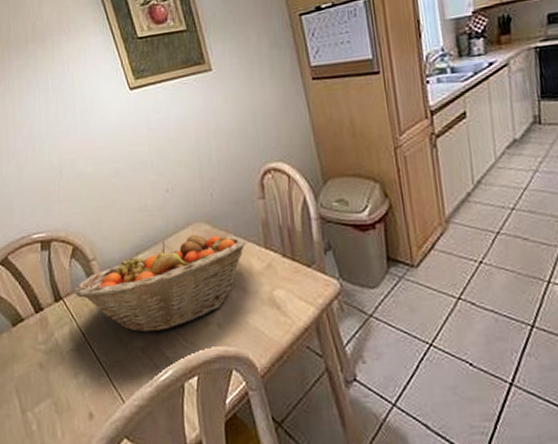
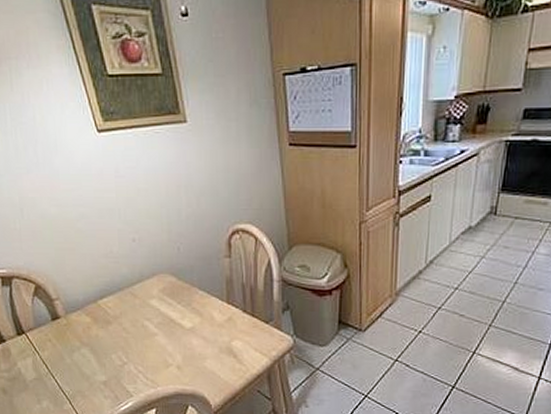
fruit basket: present [74,234,246,333] -> none [37,284,209,369]

